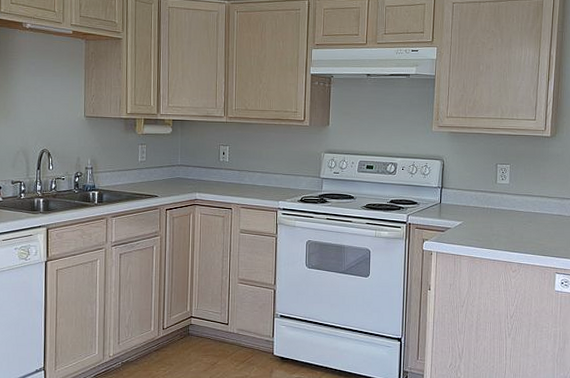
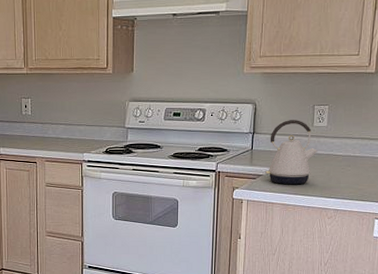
kettle: none [452,177,501,239] -> present [264,120,318,185]

